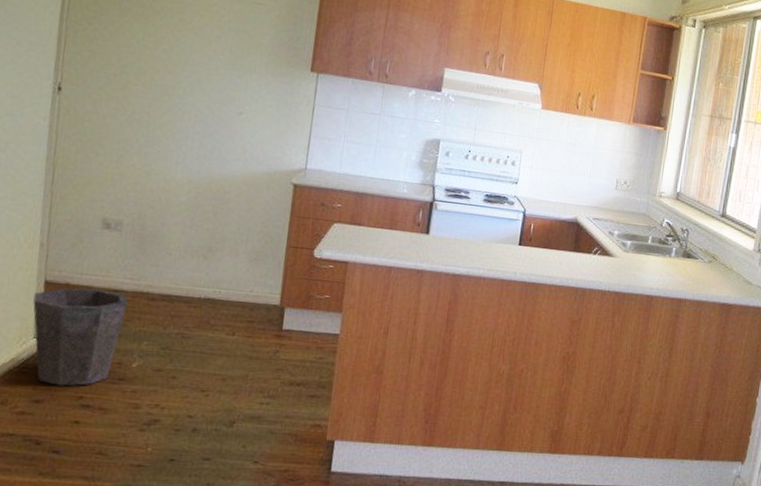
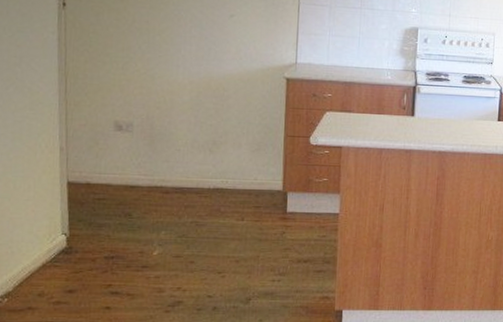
waste bin: present [33,288,129,386] -> none [59,186,145,276]

